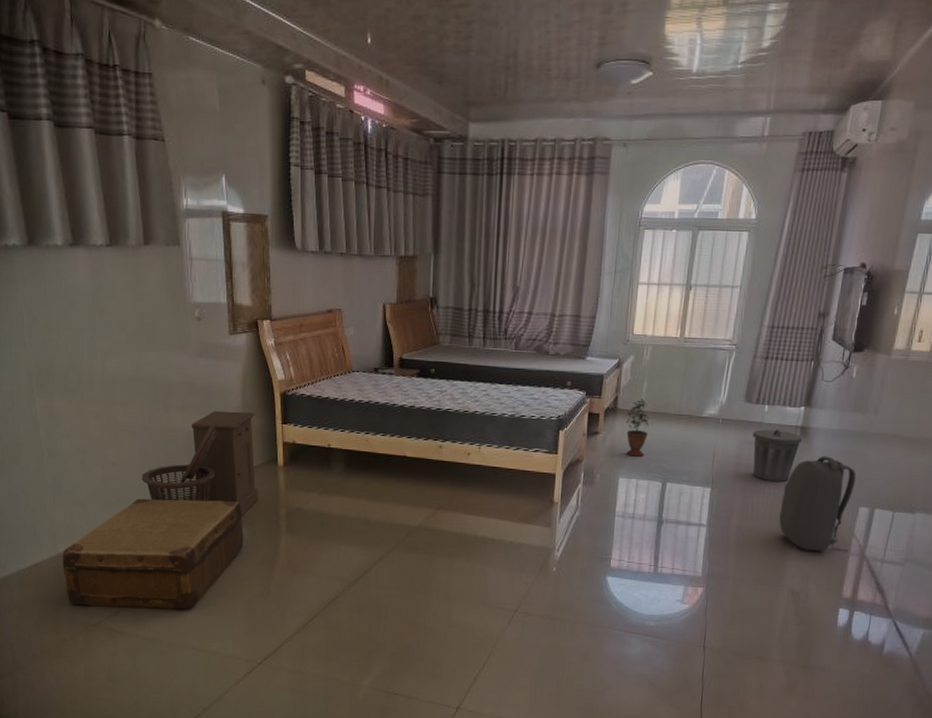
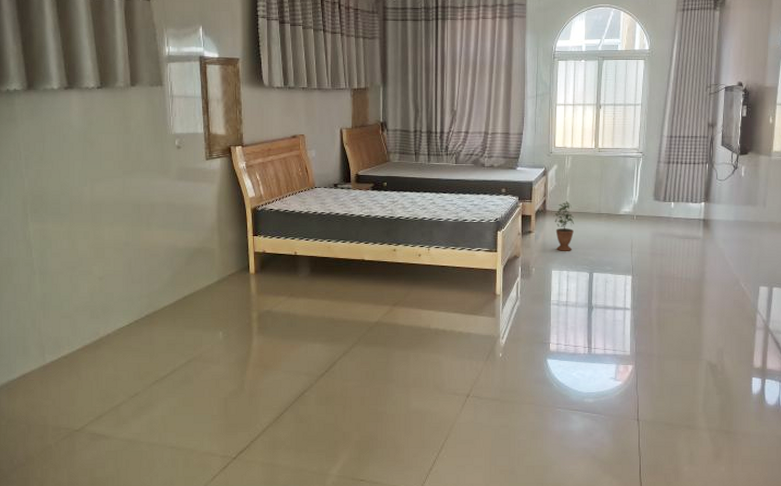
suitcase: present [62,498,244,610] -> none [50,308,219,412]
laundry basket: present [141,421,218,502] -> none [125,236,196,310]
cabinet: present [191,410,258,516] -> none [171,226,232,321]
trash can: present [752,429,803,483] -> none [662,223,706,268]
backpack: present [779,456,857,552] -> none [693,243,755,327]

